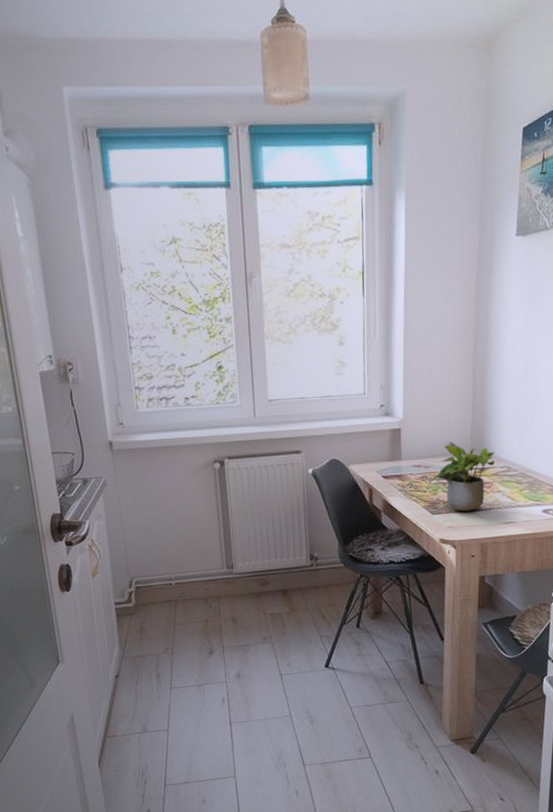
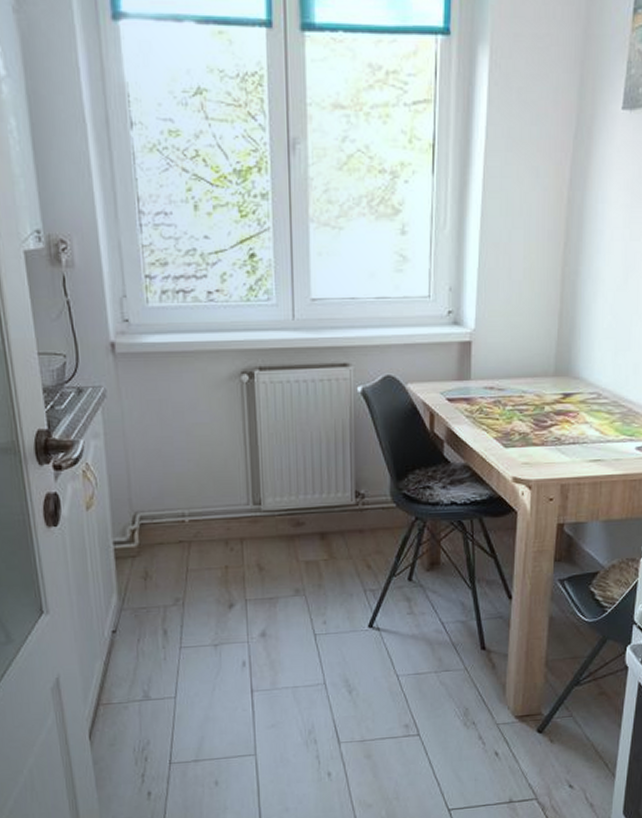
potted plant: present [431,441,496,512] -> none [506,359,584,445]

